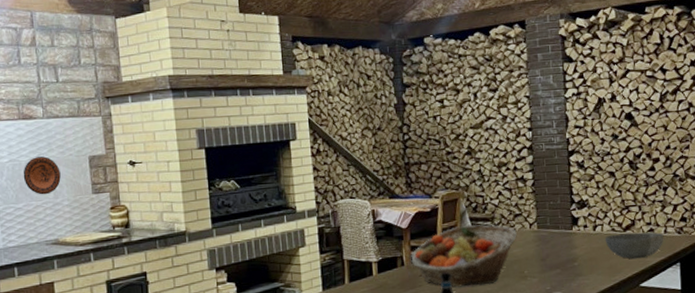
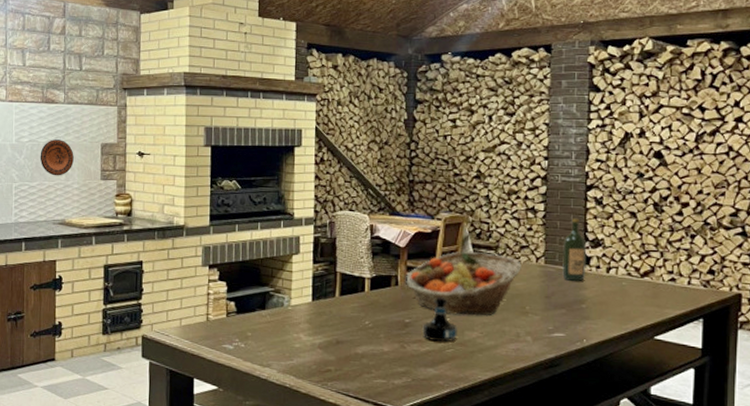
wine bottle: none [552,182,575,243] -> present [562,218,587,282]
bowl: present [605,232,664,259] -> none [619,279,687,309]

